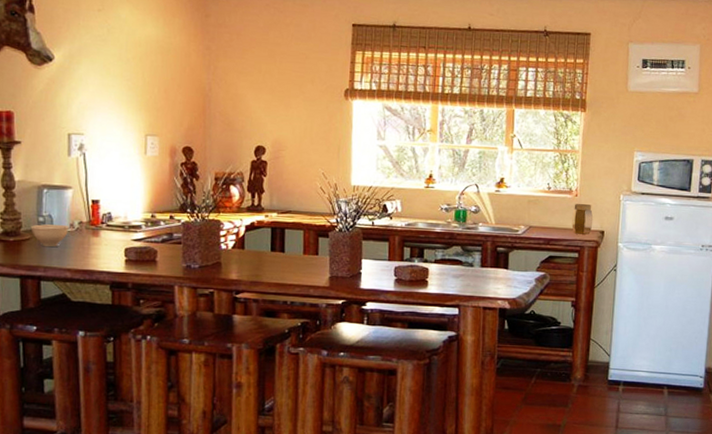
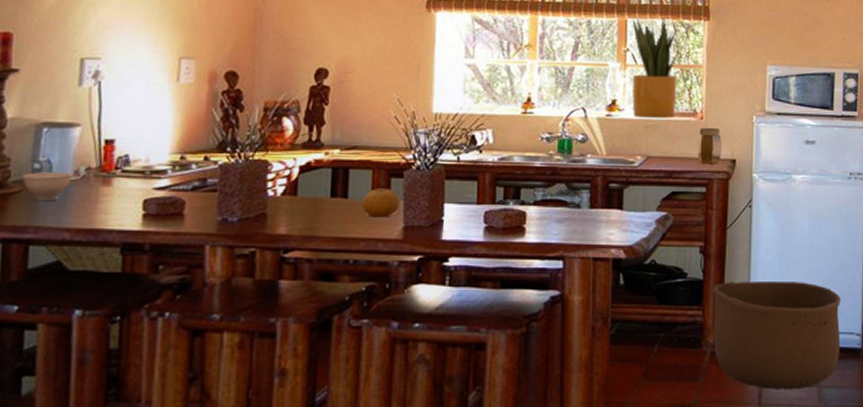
fruit: none [296,245,326,269] -> present [362,188,400,217]
planter: none [517,107,563,195] -> present [632,16,685,119]
basket: none [581,330,688,418] -> present [713,282,841,390]

